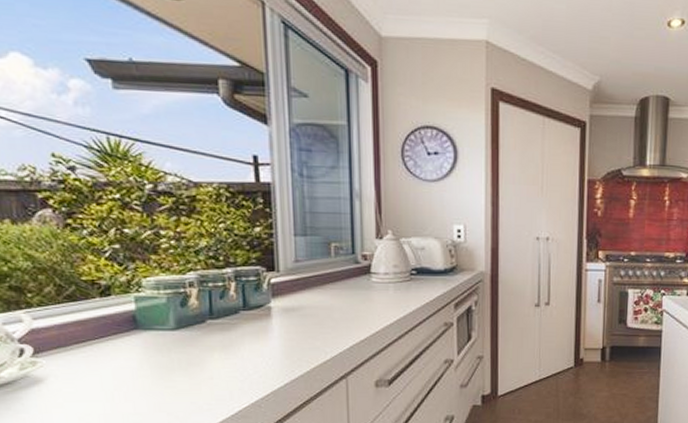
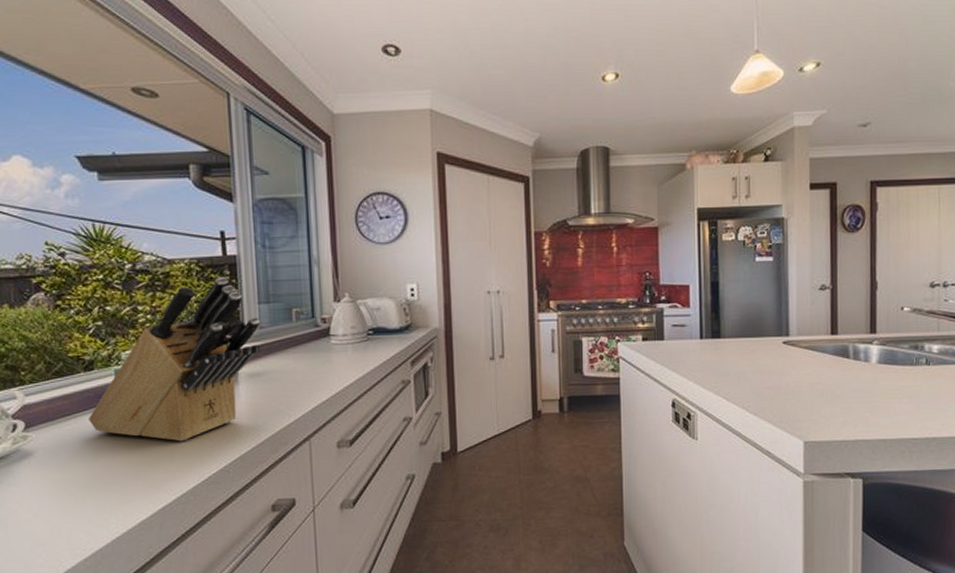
knife block: none [106,205,297,374] -> present [89,277,261,442]

